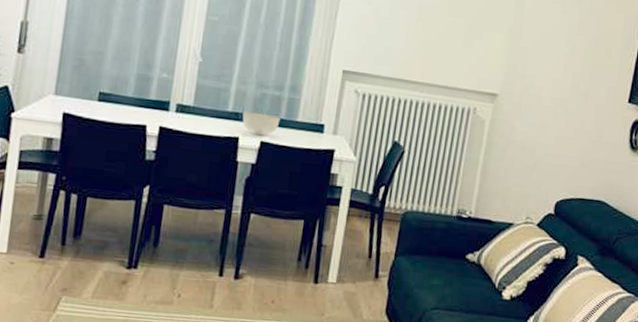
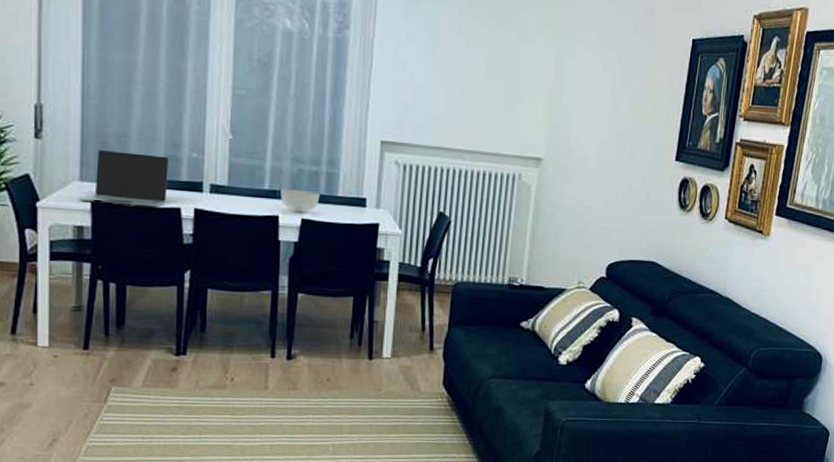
laptop: none [52,67,140,124] -> present [80,150,169,208]

